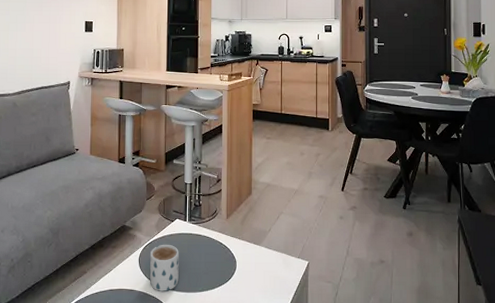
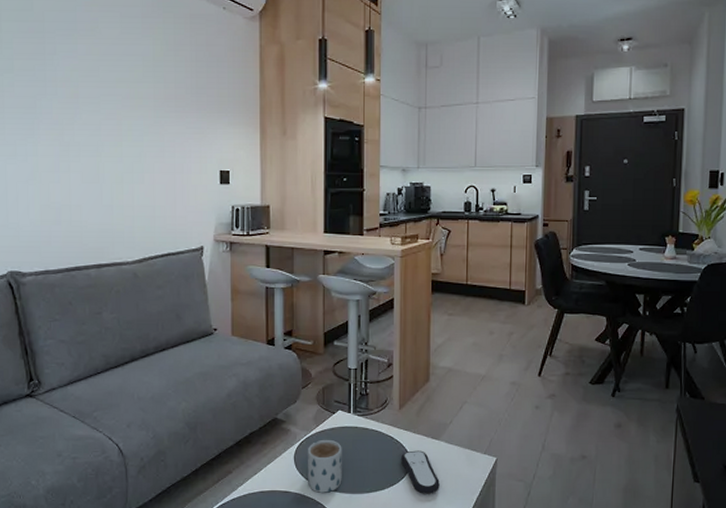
remote control: none [228,254,261,293] -> present [401,450,440,494]

